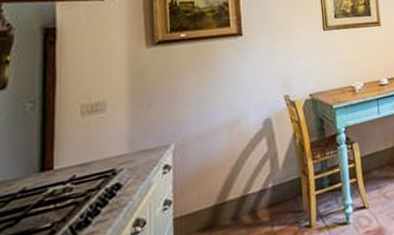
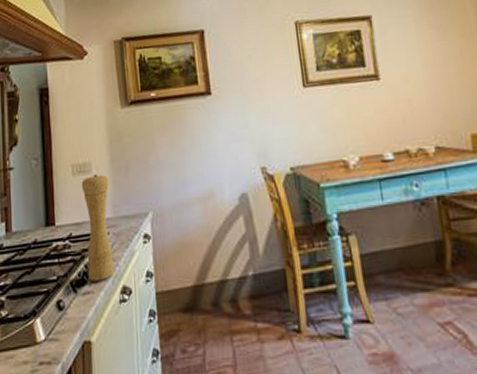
pepper mill: none [92,112,127,221] -> present [81,174,115,282]

